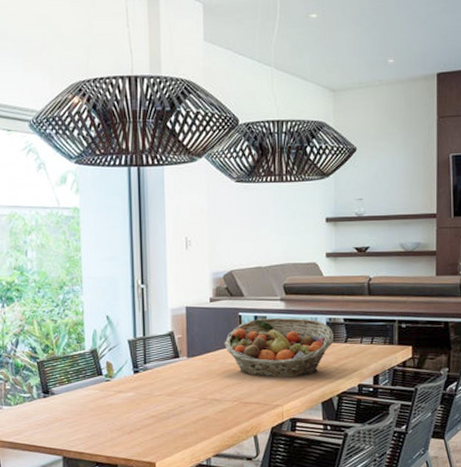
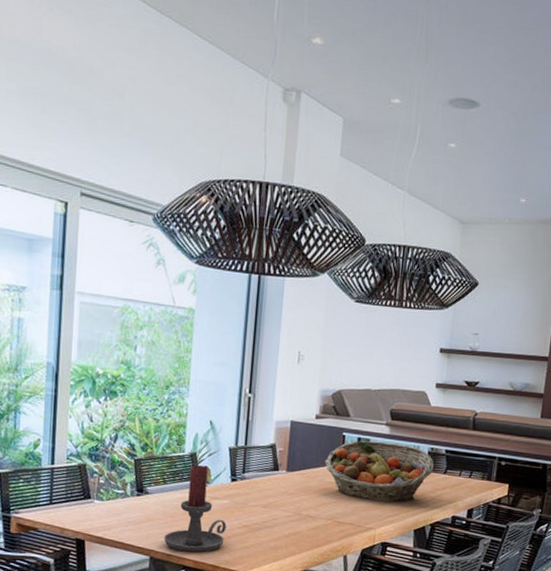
candle holder: none [74,361,134,448] -> present [164,465,227,553]

